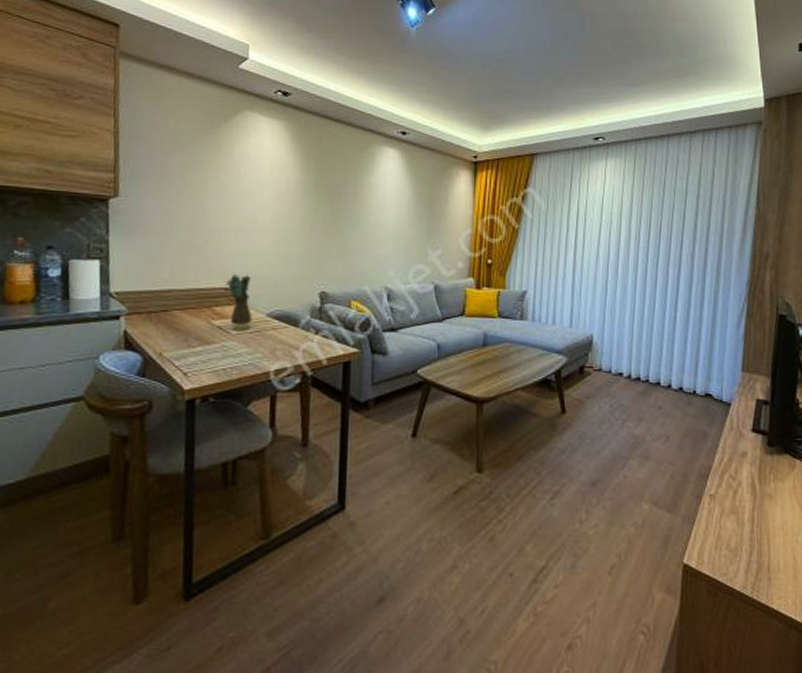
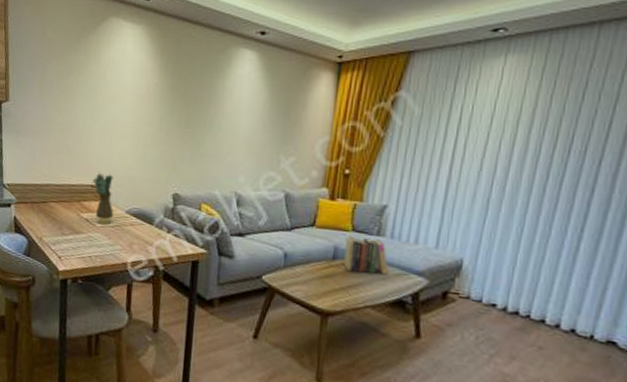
books: none [493,321,533,357] -> present [343,235,388,275]

